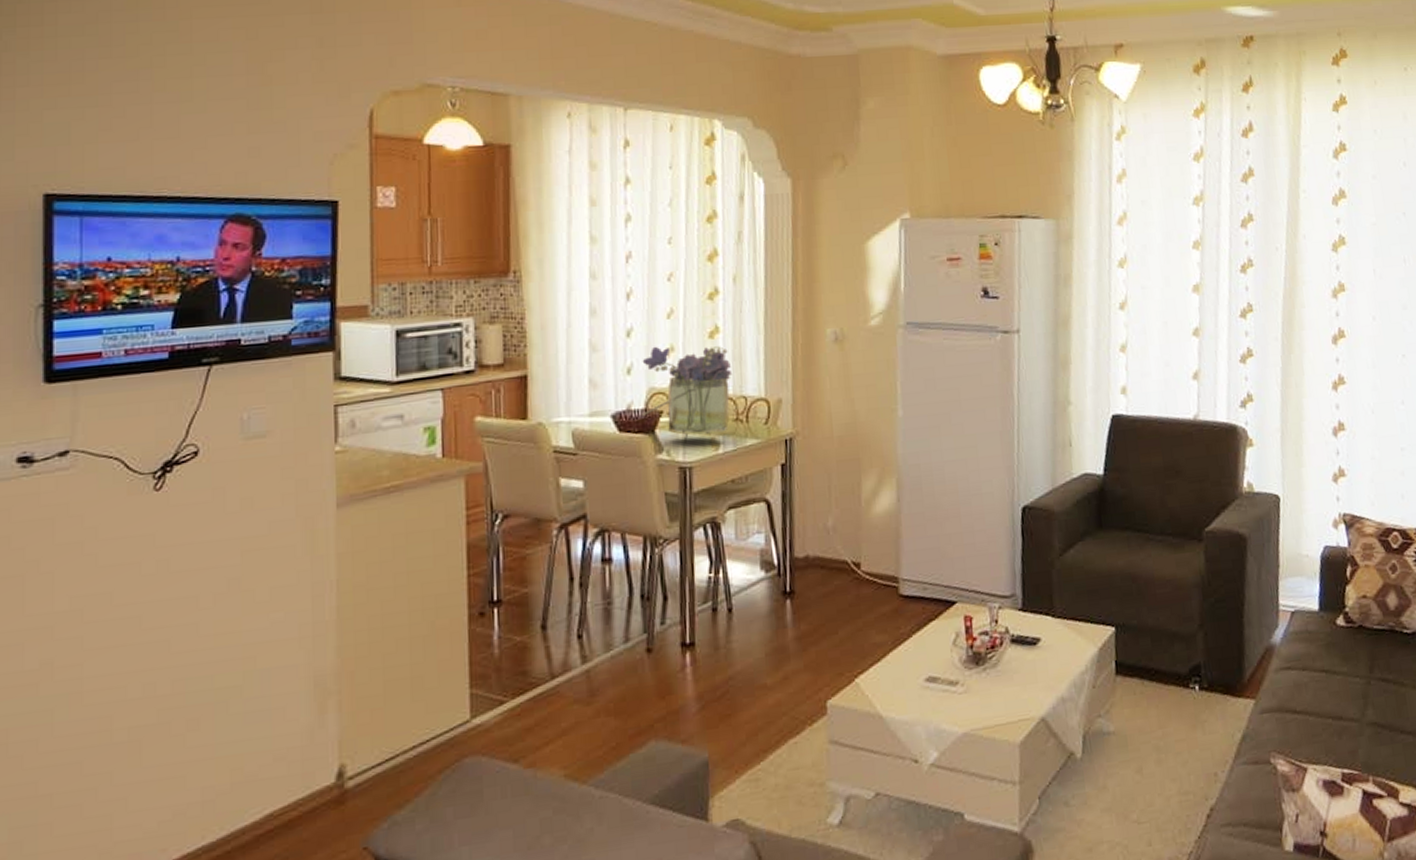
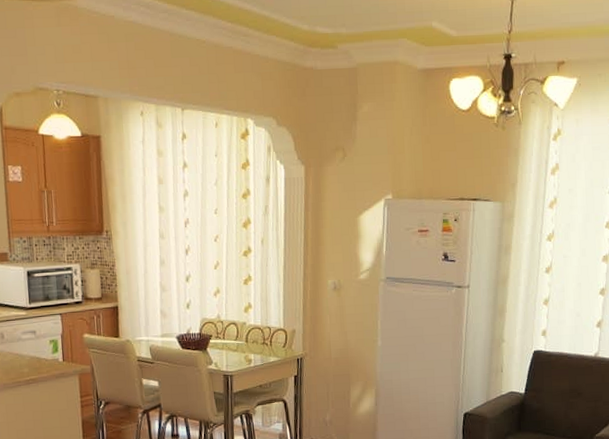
flower bouquet: present [641,346,733,444] -> none [197,288,261,359]

